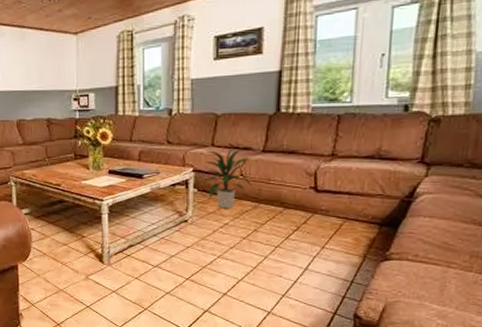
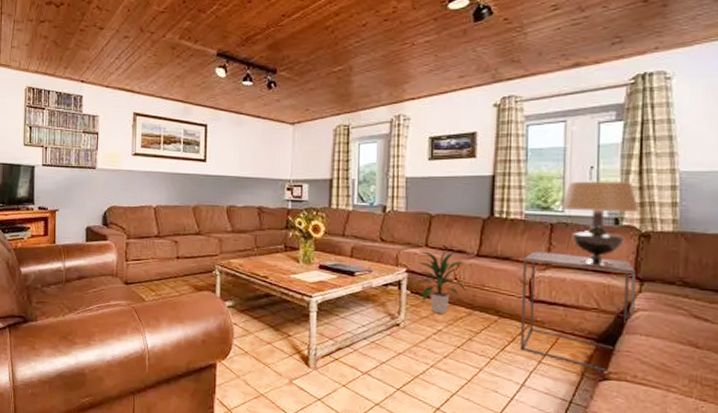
side table: none [305,143,423,254] -> present [521,251,636,373]
table lamp: none [350,67,431,154] -> present [562,181,640,267]

